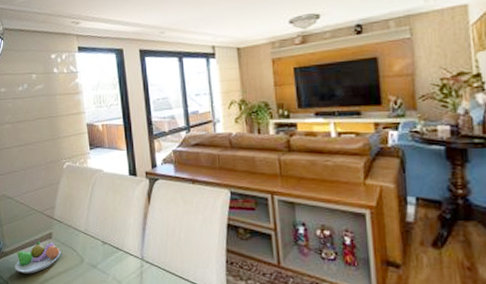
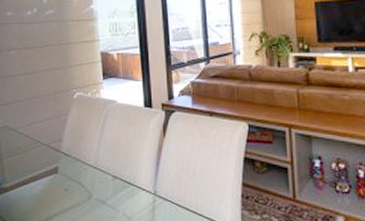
fruit bowl: present [14,241,61,274] -> none [14,175,67,211]

